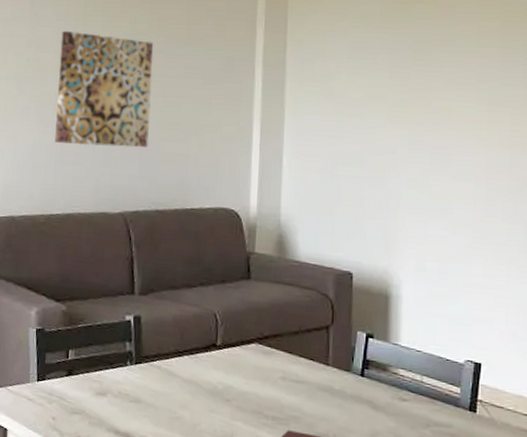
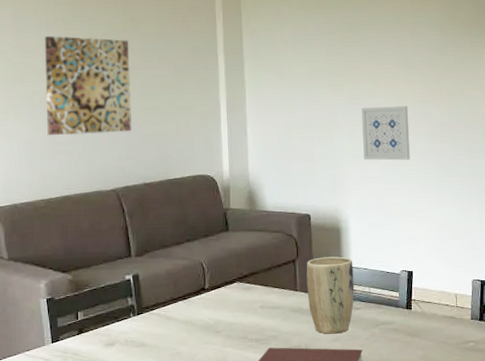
plant pot: none [341,328,403,428] -> present [306,256,354,334]
wall art: none [427,147,490,220] -> present [362,106,411,161]

